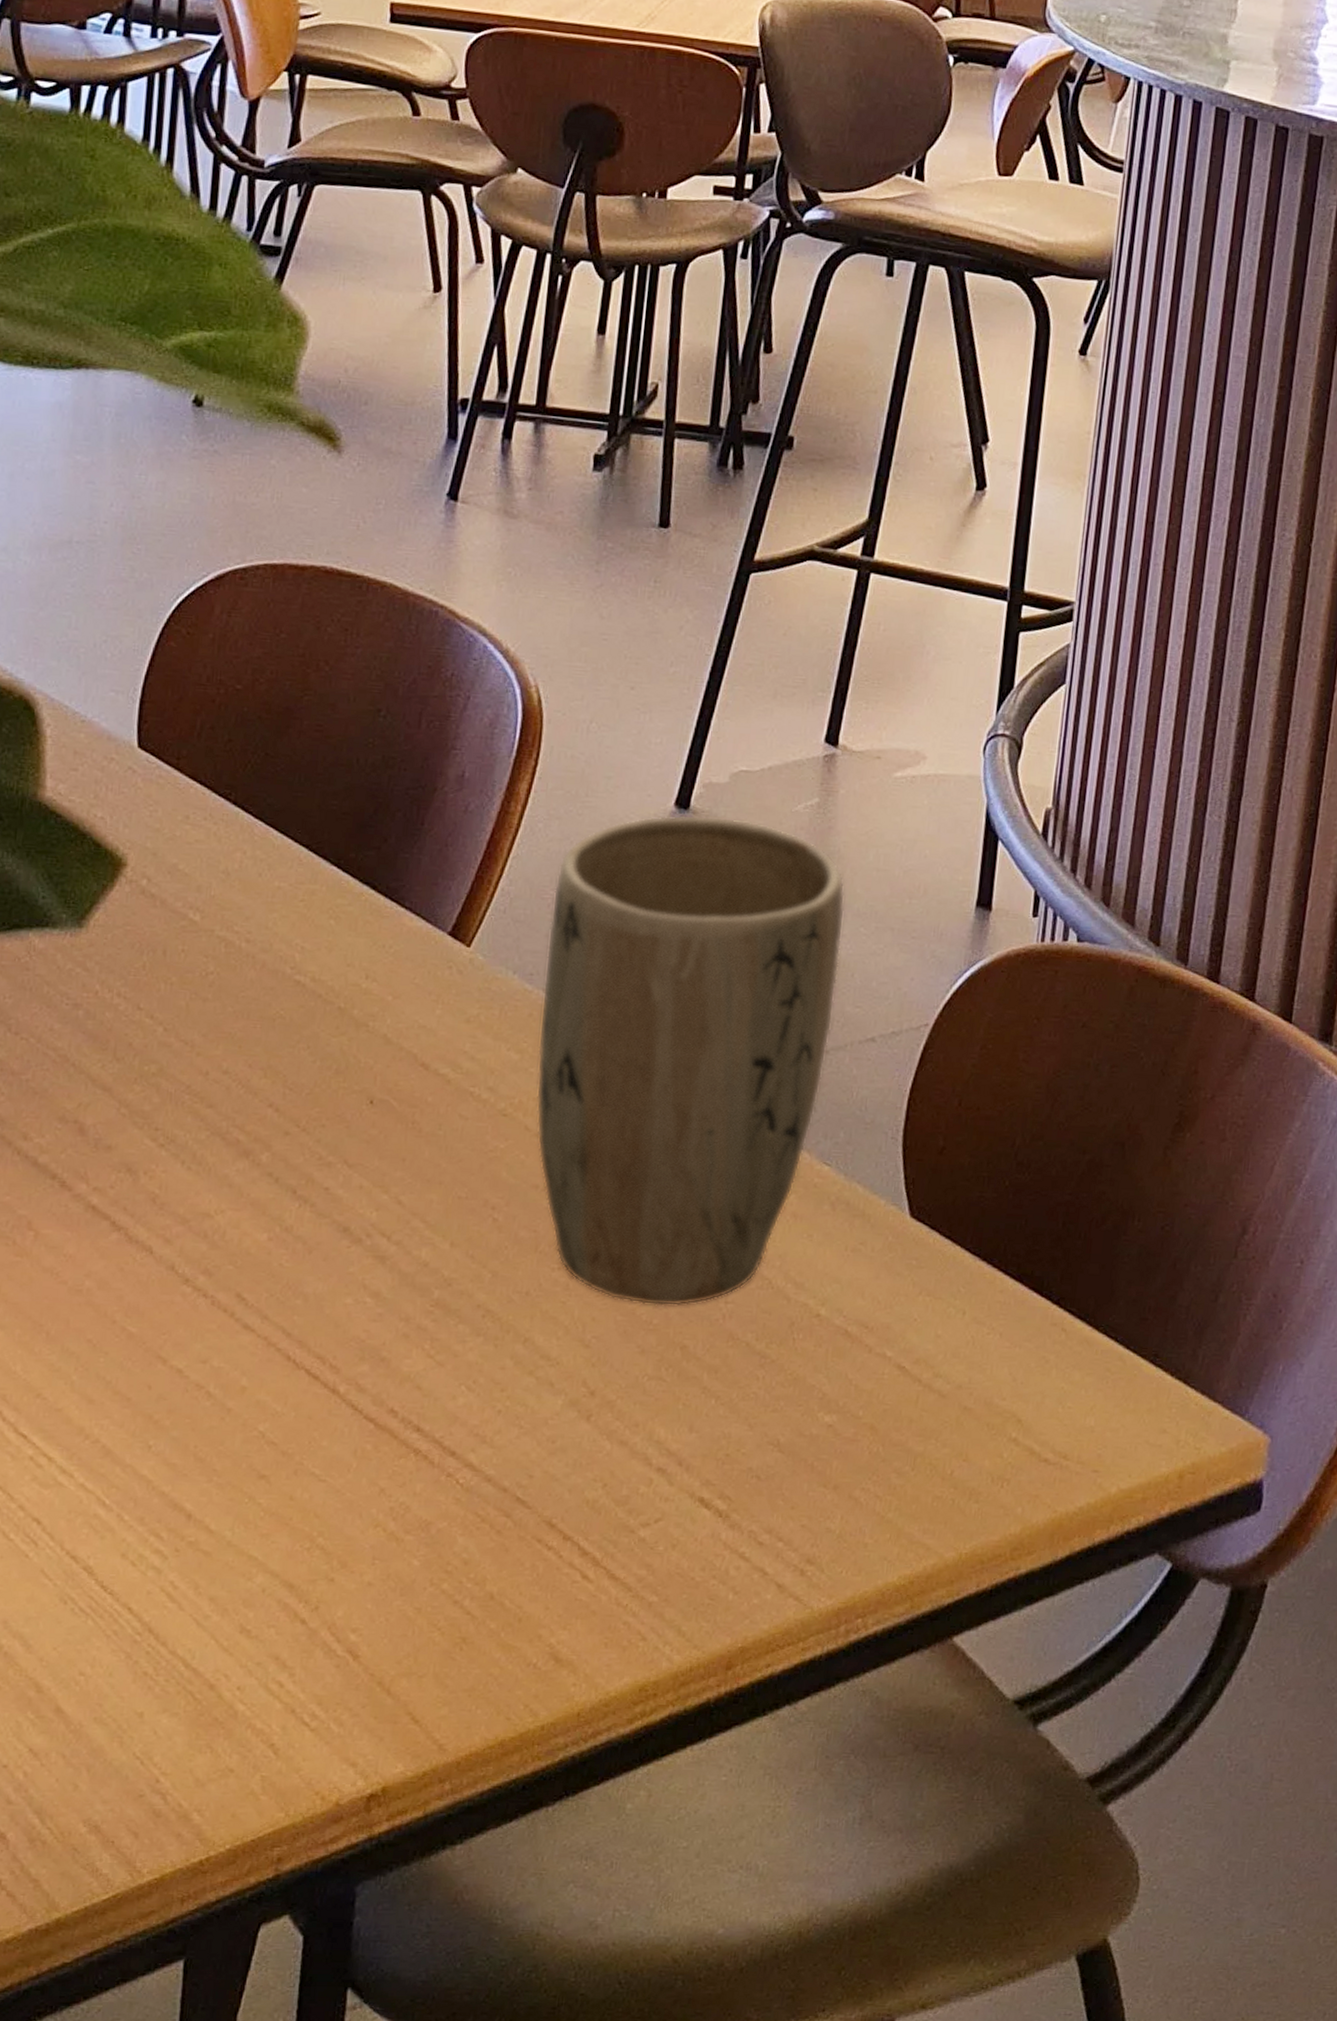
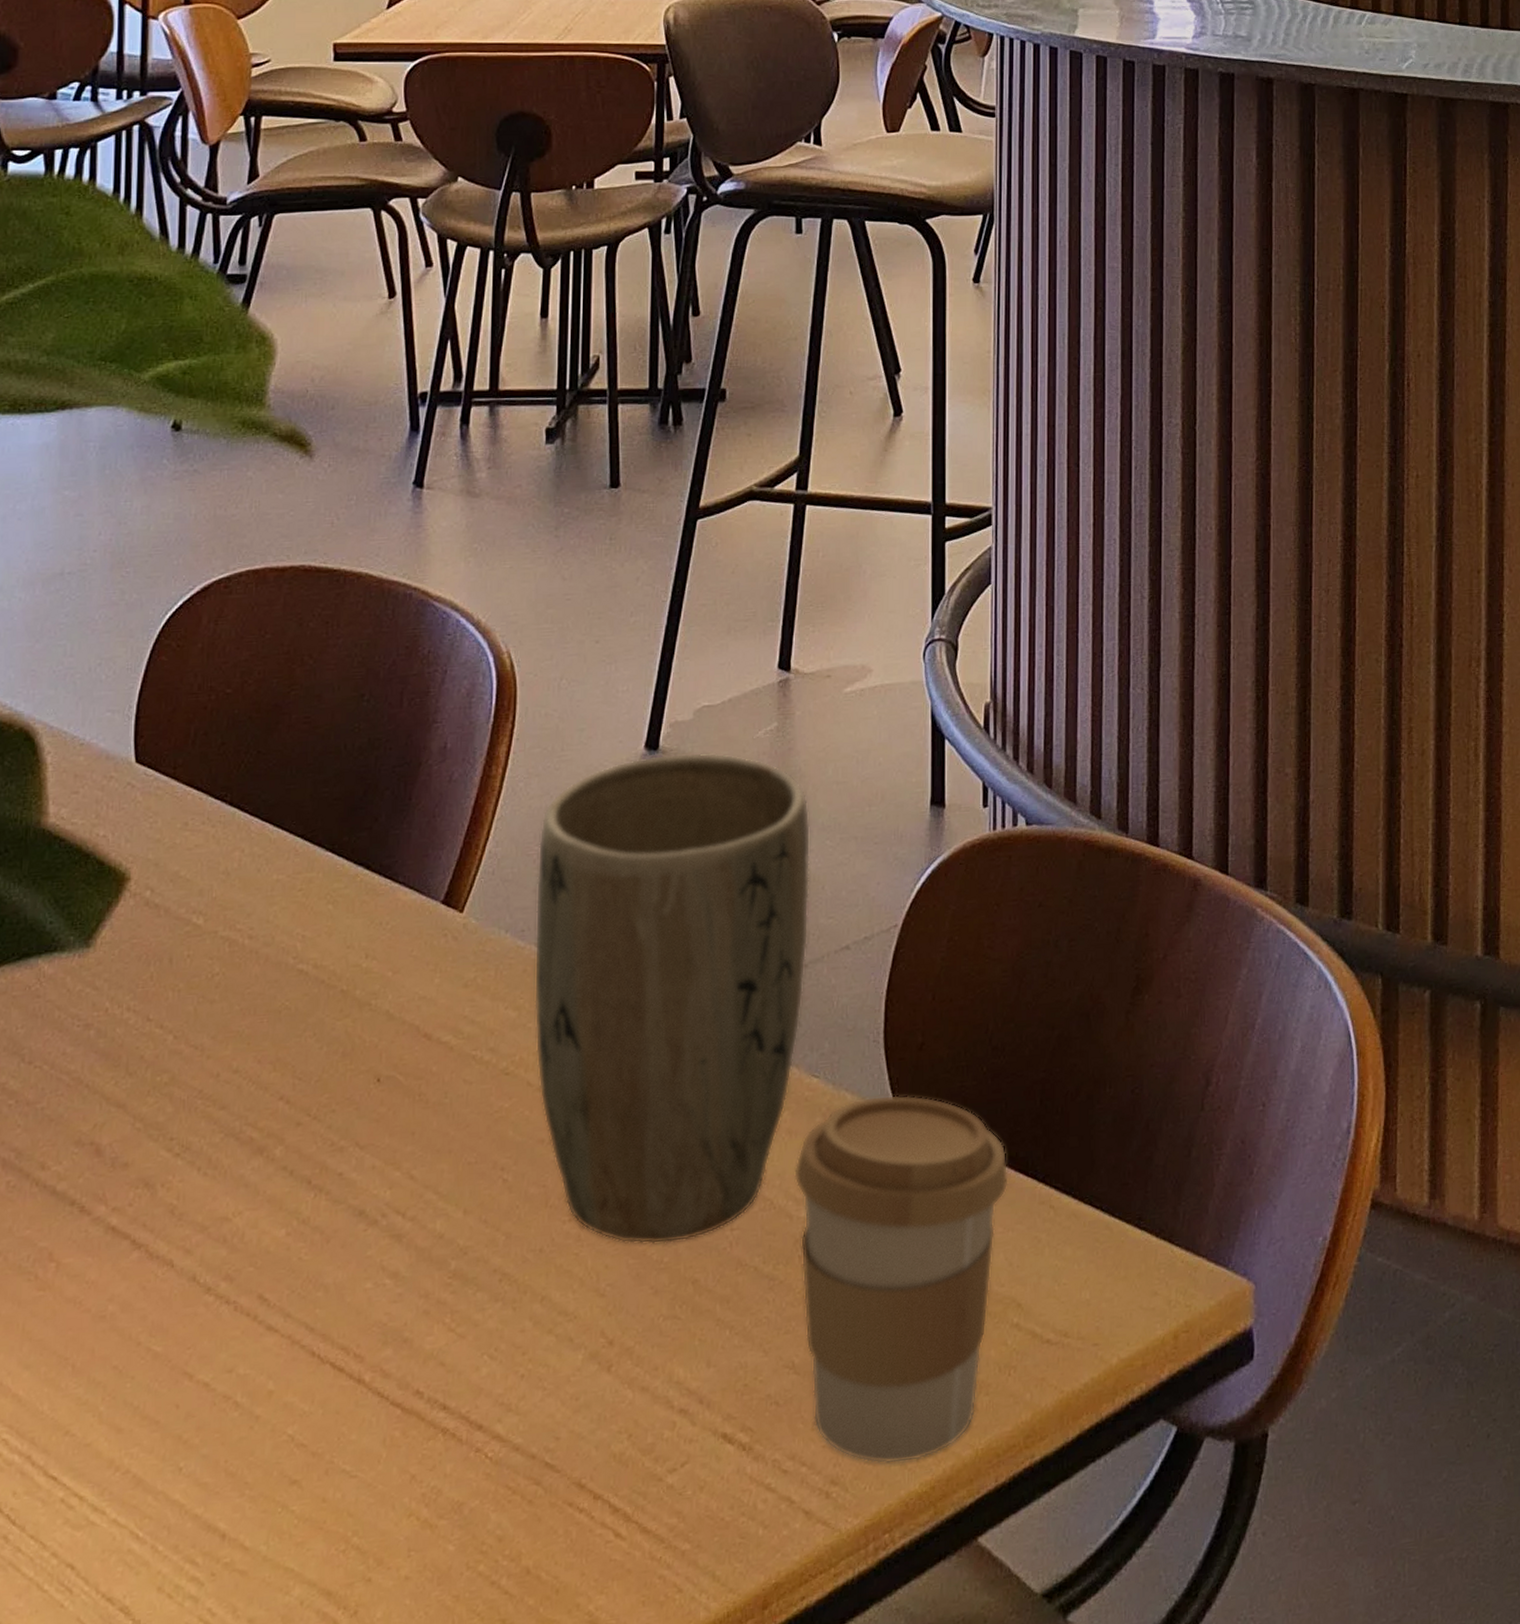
coffee cup: none [793,1192,1022,1555] -> present [794,1094,1008,1464]

